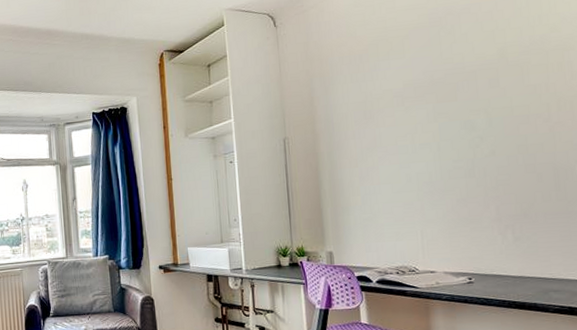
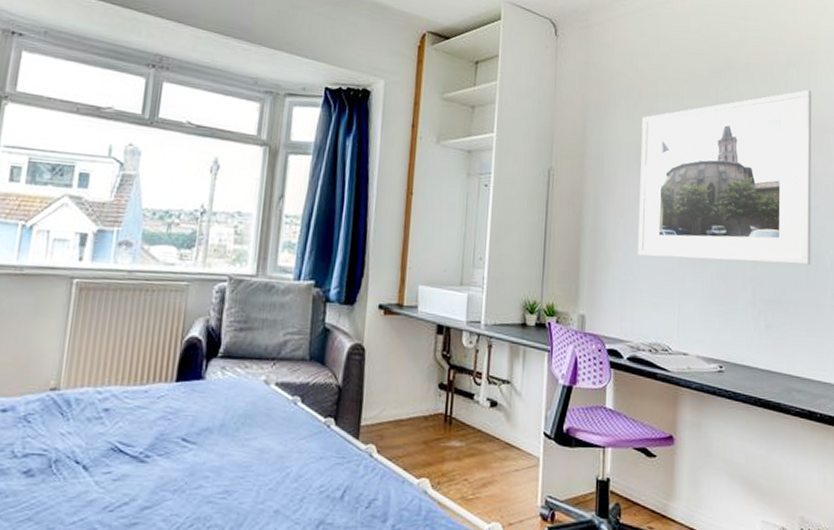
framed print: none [366,14,559,196] -> present [637,90,812,266]

